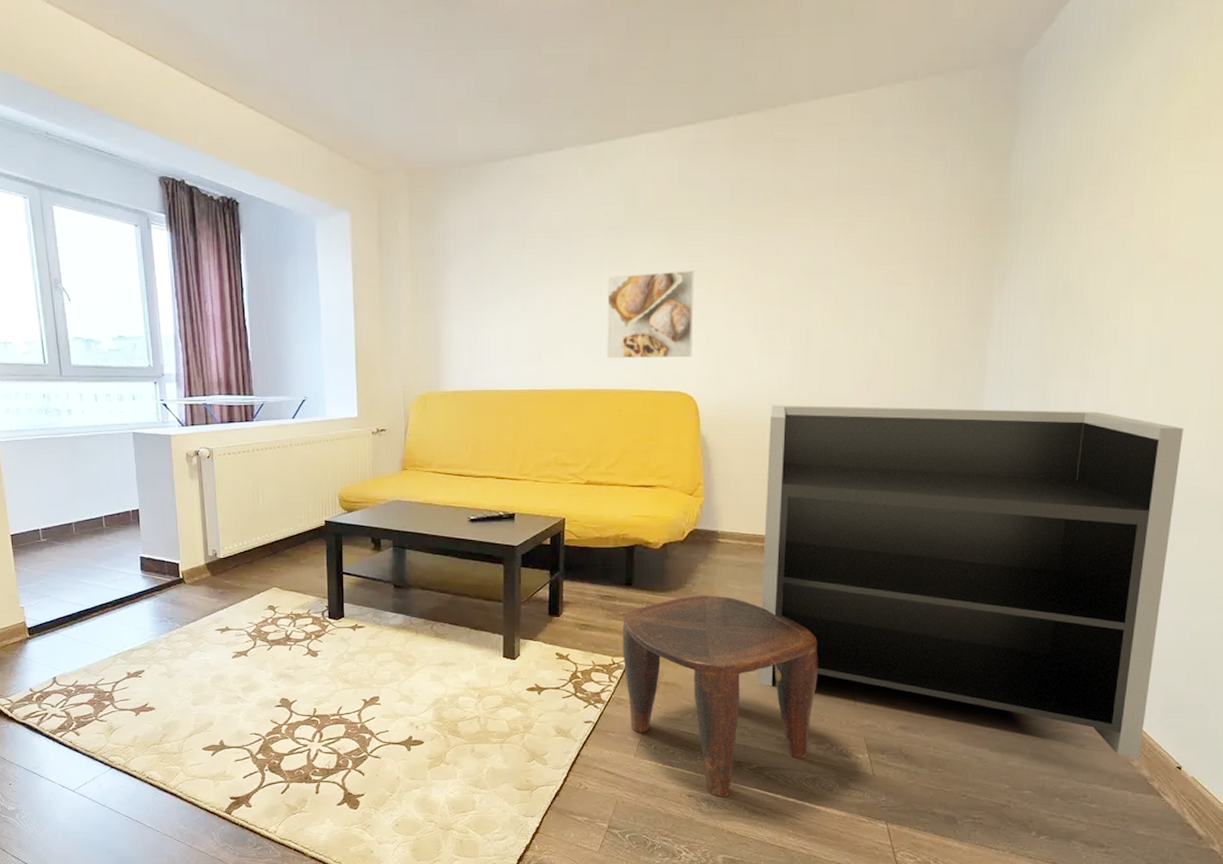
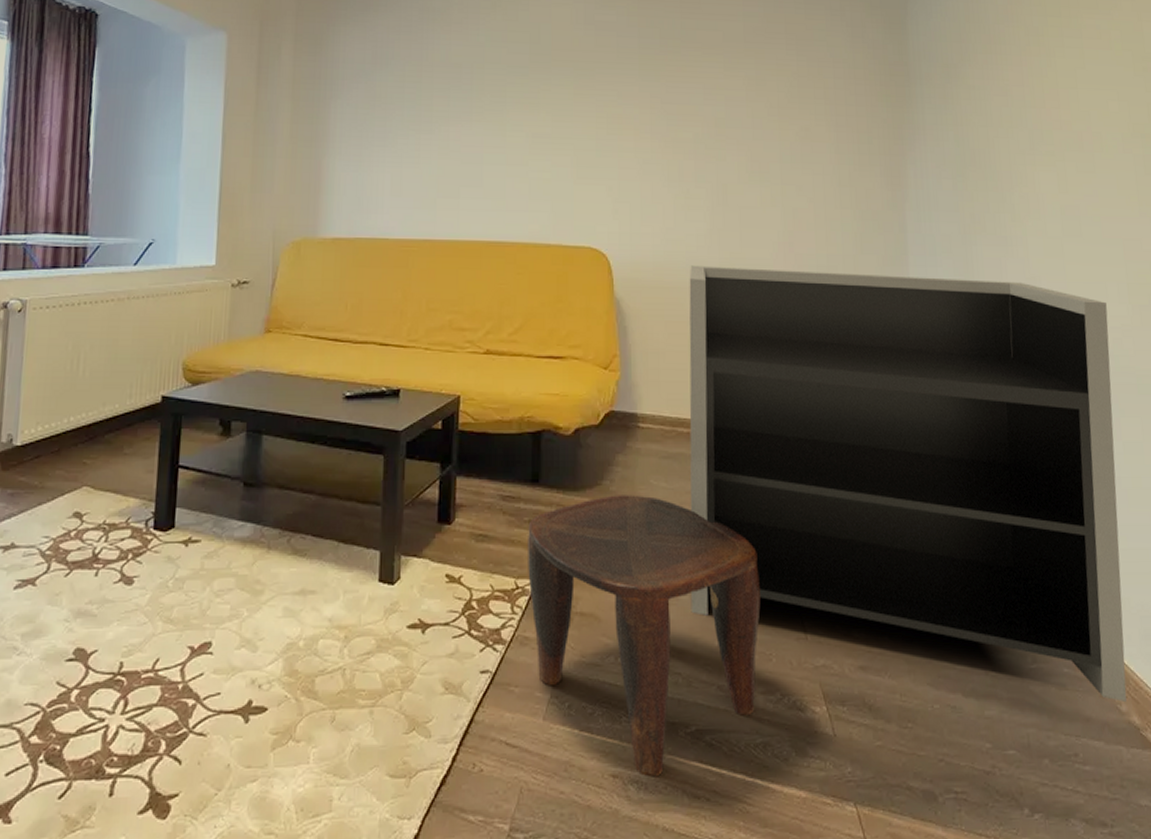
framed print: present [607,271,695,359] -> none [510,115,604,210]

